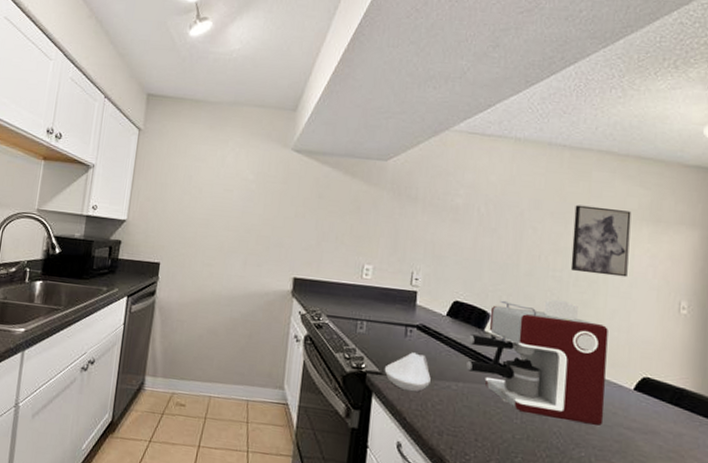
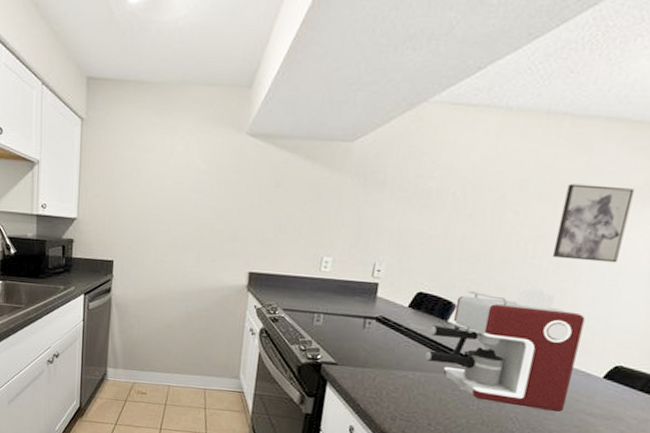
spoon rest: present [384,352,431,392] -> none [340,343,388,381]

